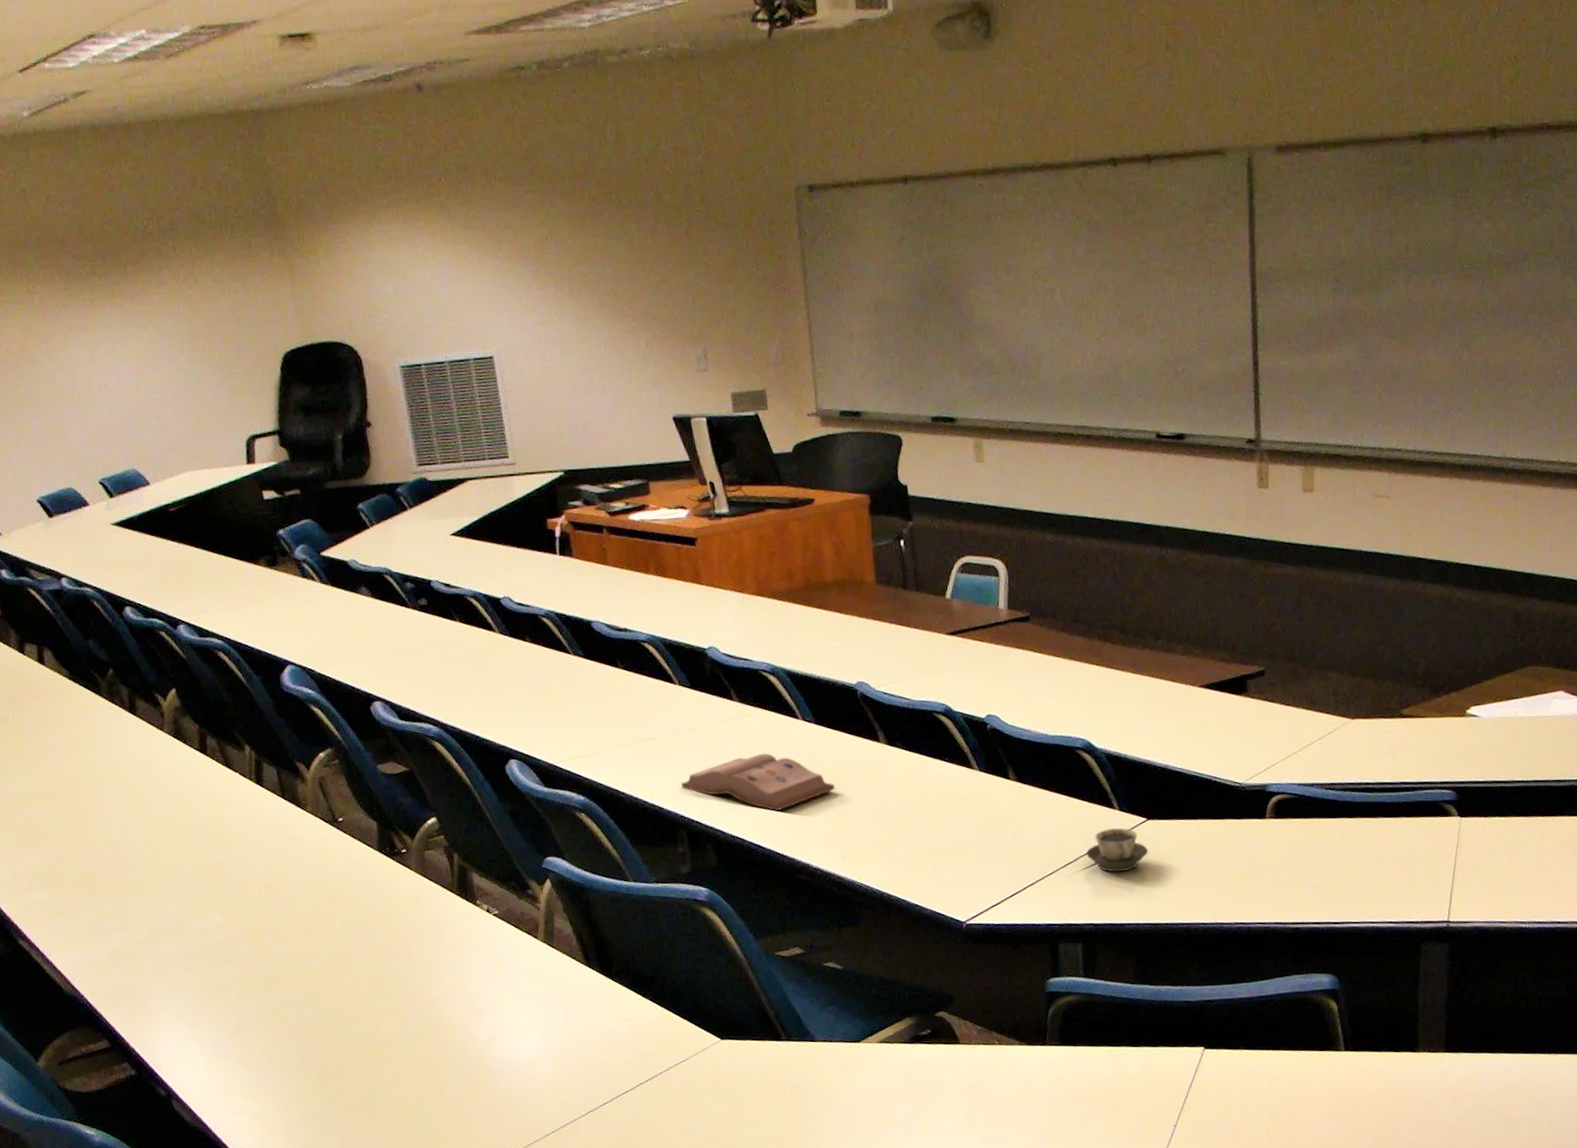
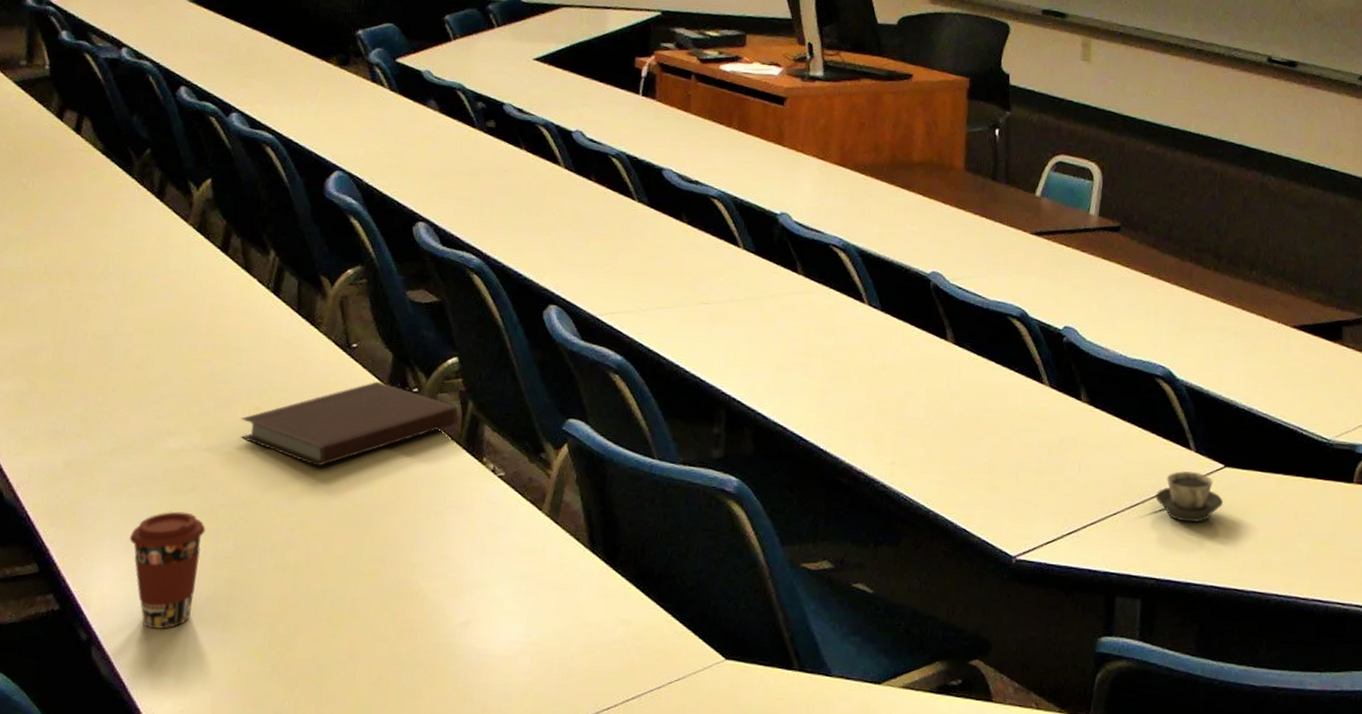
coffee cup: none [181,981,250,1080] -> present [129,511,206,630]
notebook: none [254,848,448,928] -> present [240,381,458,467]
hardback book: present [680,754,835,812] -> none [727,335,893,402]

